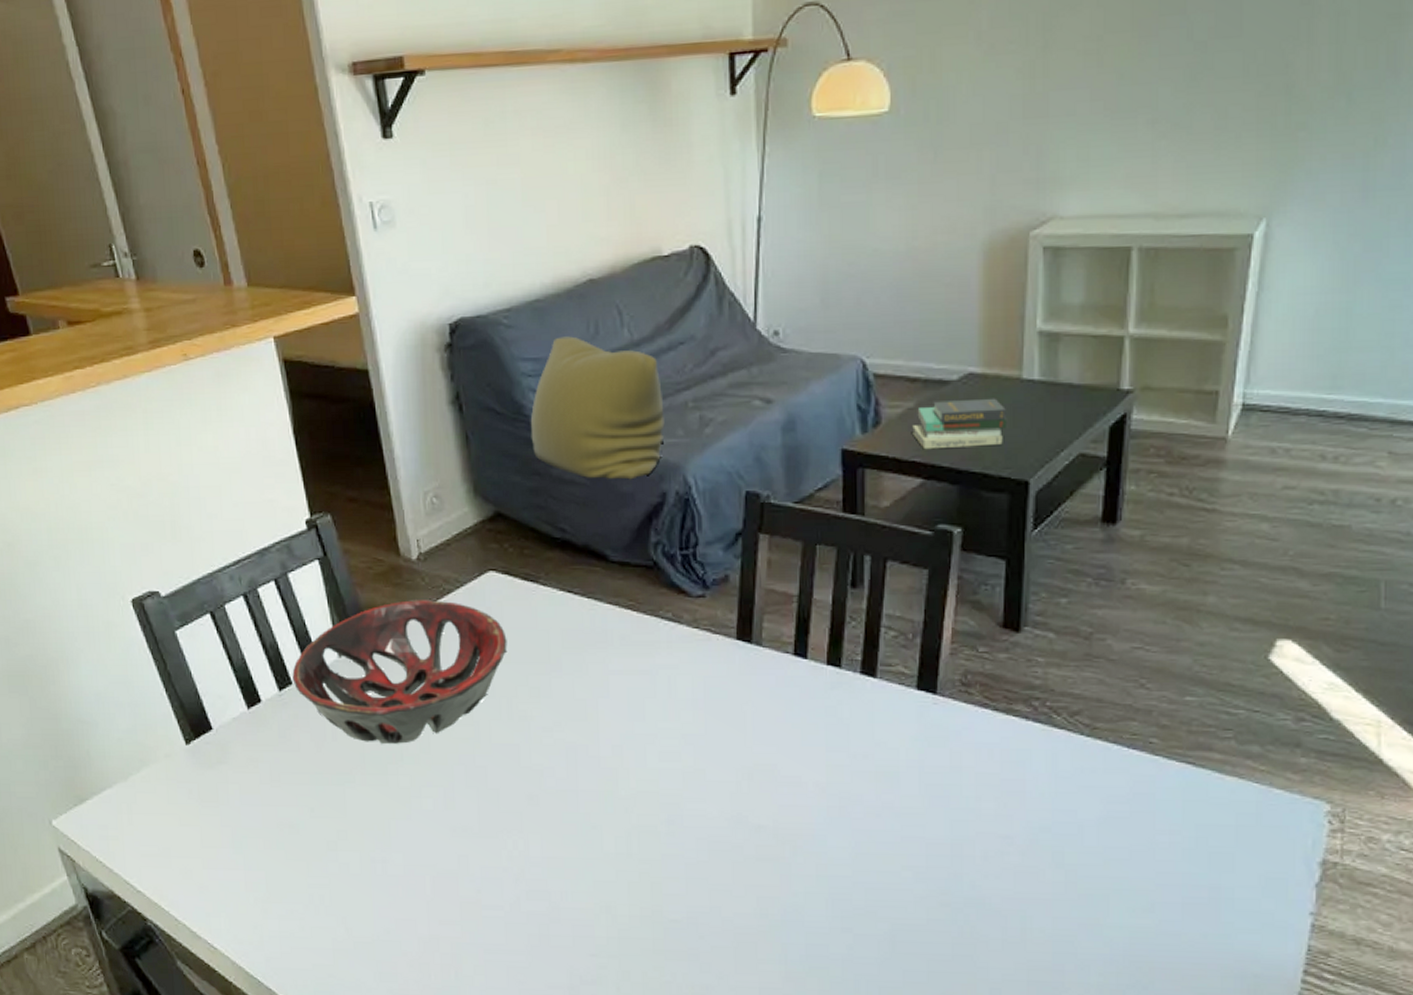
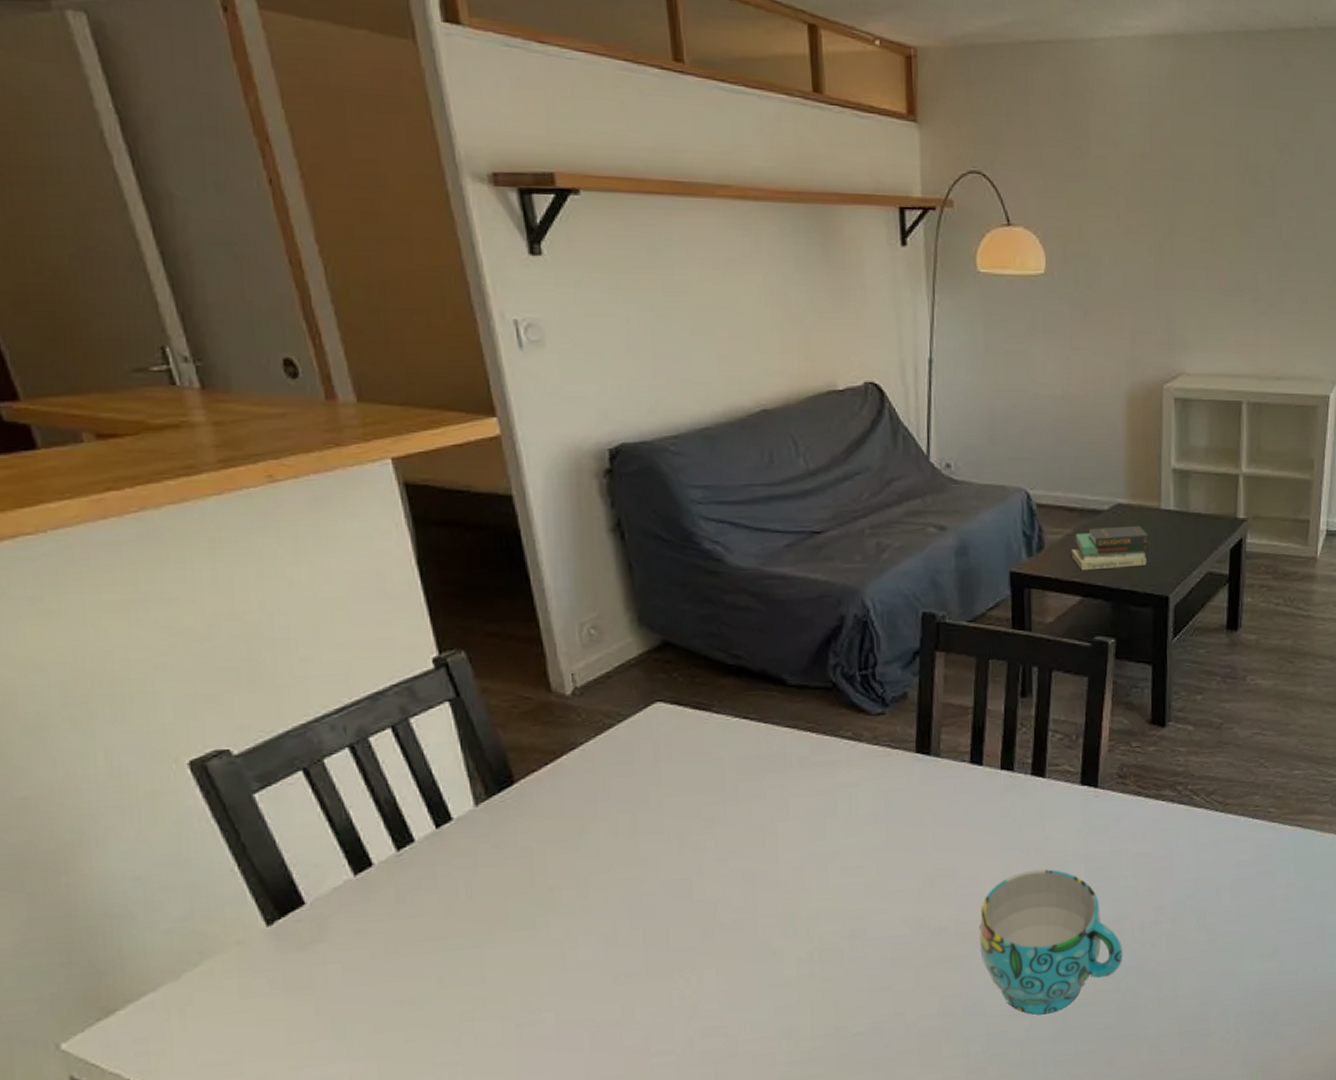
decorative bowl: present [292,600,507,744] -> none [414,736,677,896]
cushion: present [530,336,665,480] -> none [701,464,842,605]
cup: none [800,776,962,934] -> present [979,869,1123,1015]

